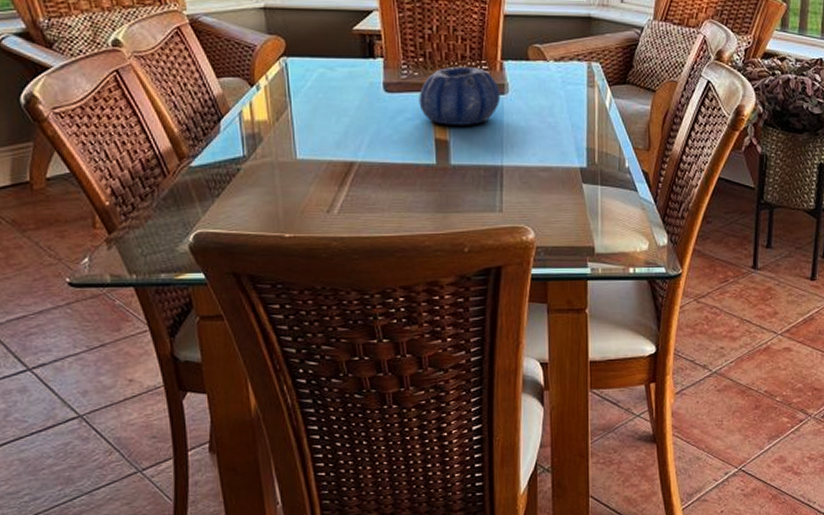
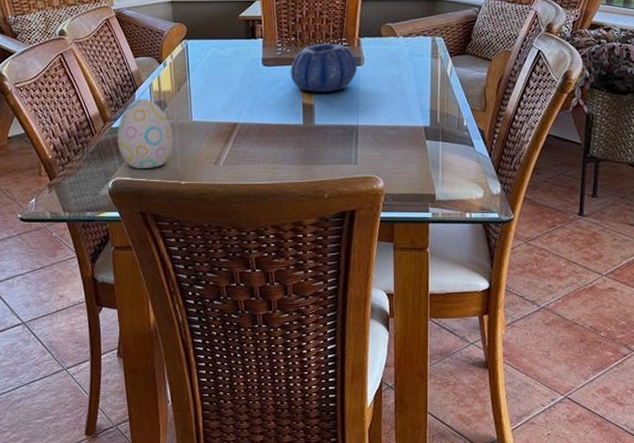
decorative egg: none [198,130,272,218] -> present [117,99,173,168]

